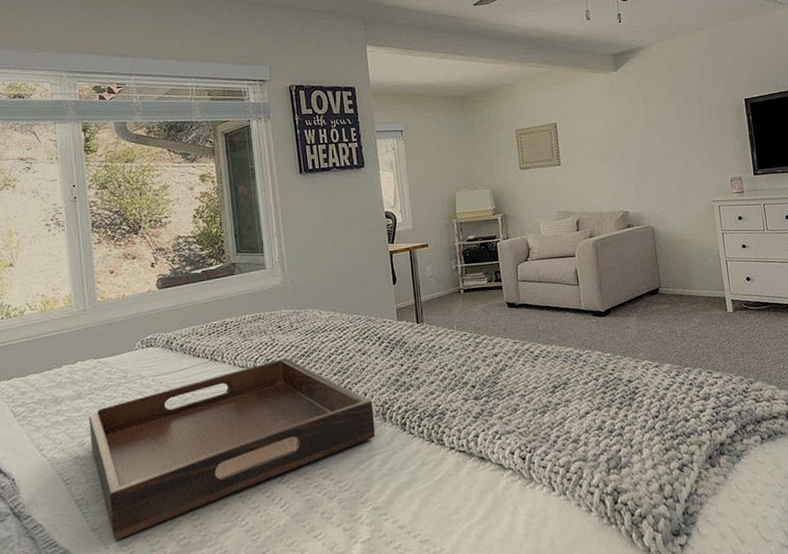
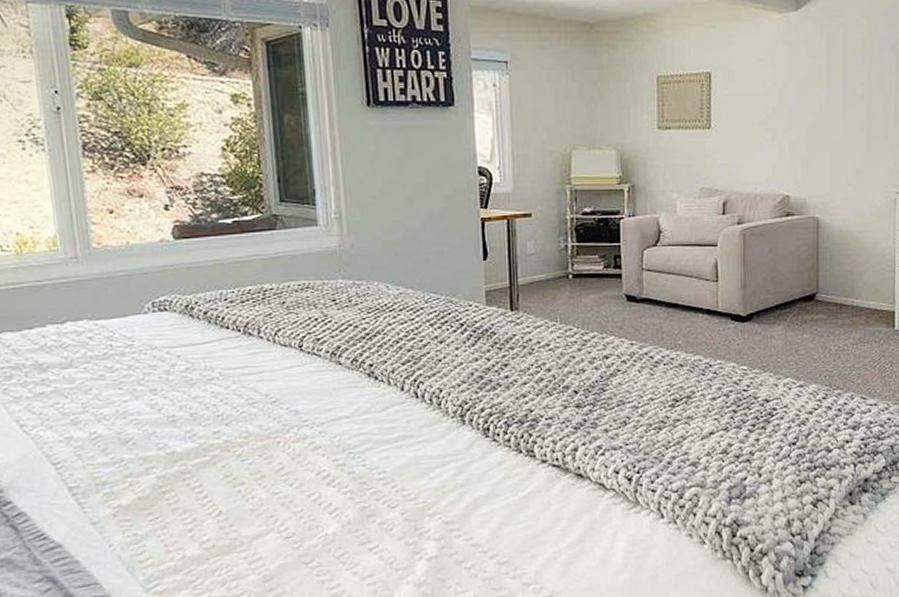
serving tray: present [88,358,376,541] -> none [83,340,451,538]

